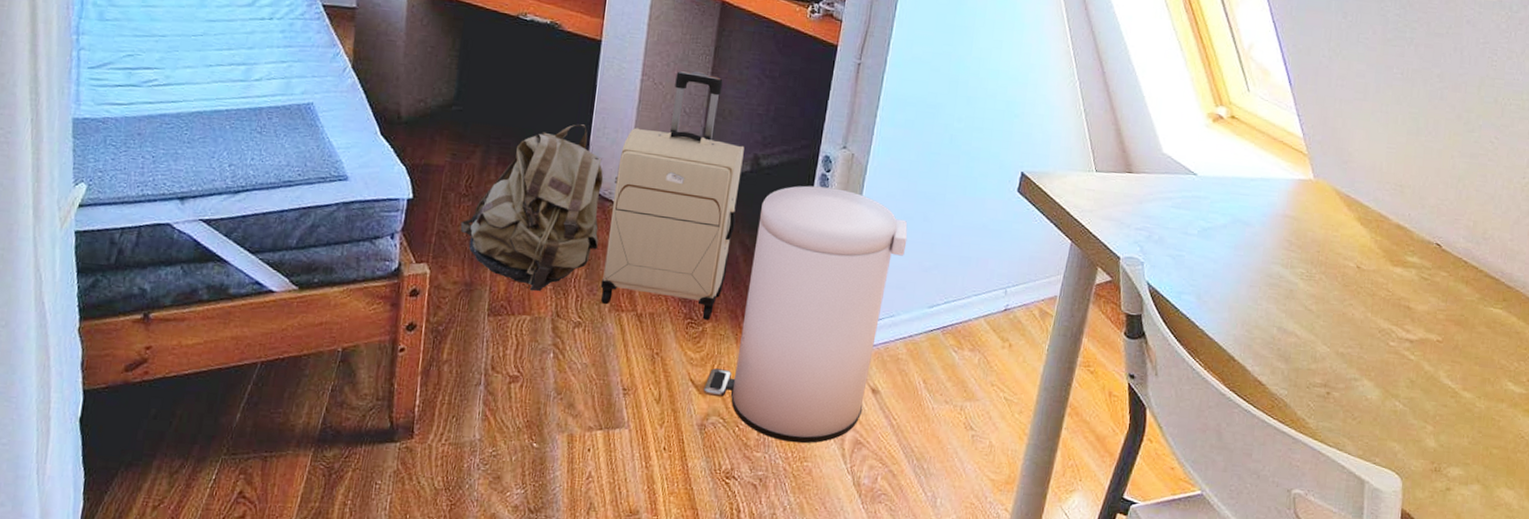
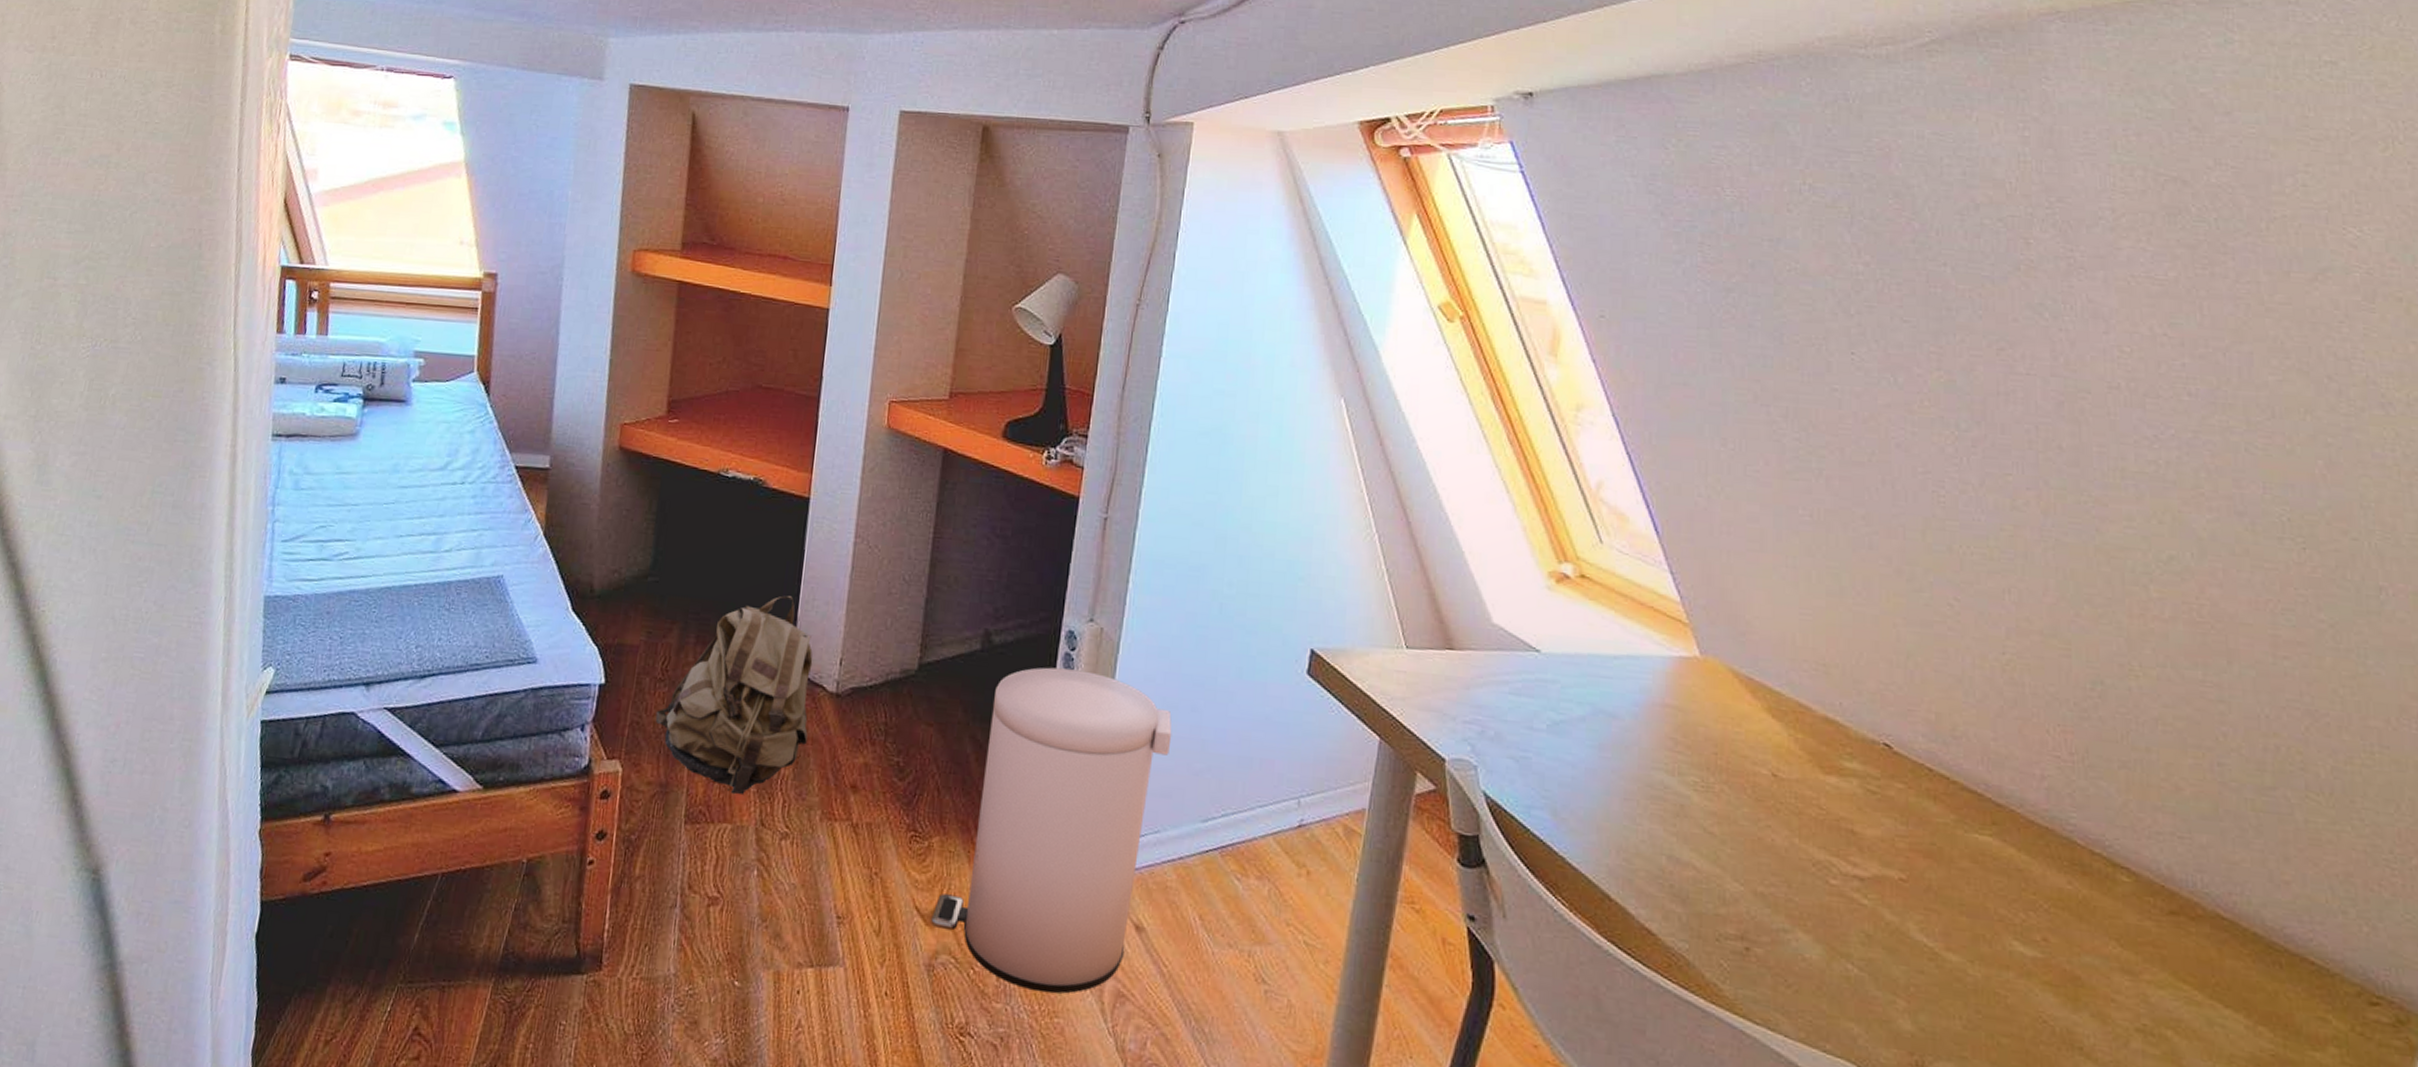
suitcase: present [600,70,744,320] -> none [810,530,973,833]

